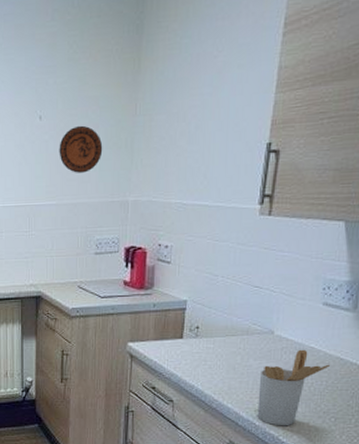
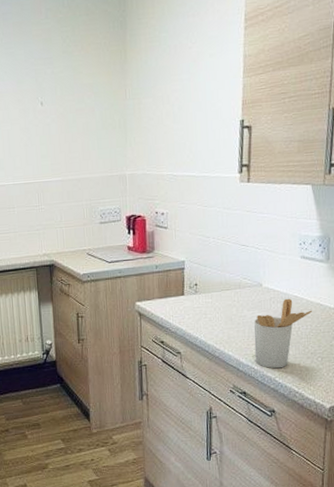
decorative plate: present [59,125,103,173] -> none [60,109,100,152]

